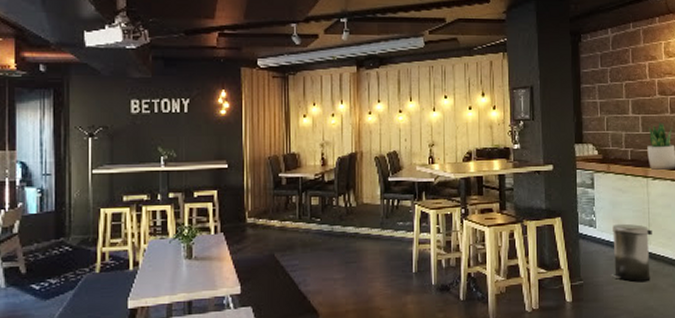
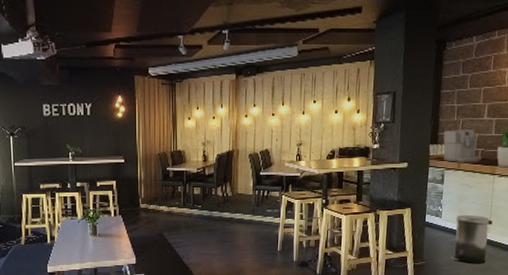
coffee machine: none [589,127,631,164] -> present [443,129,482,162]

